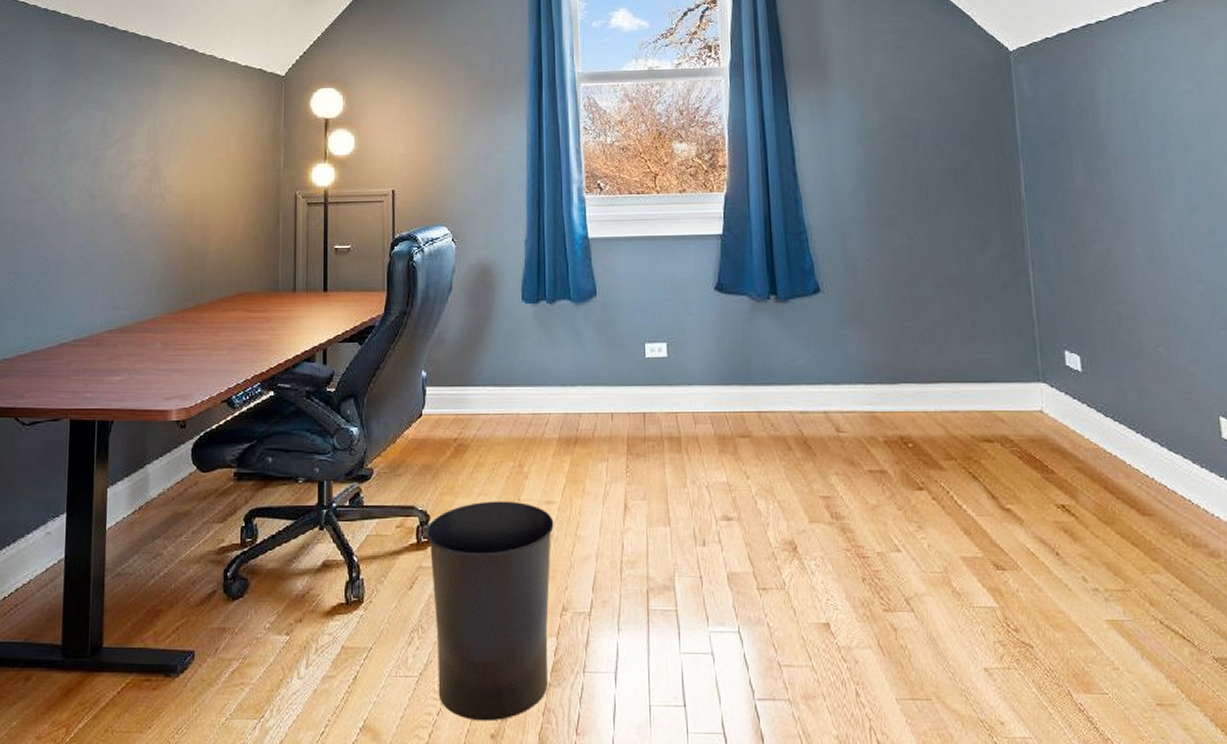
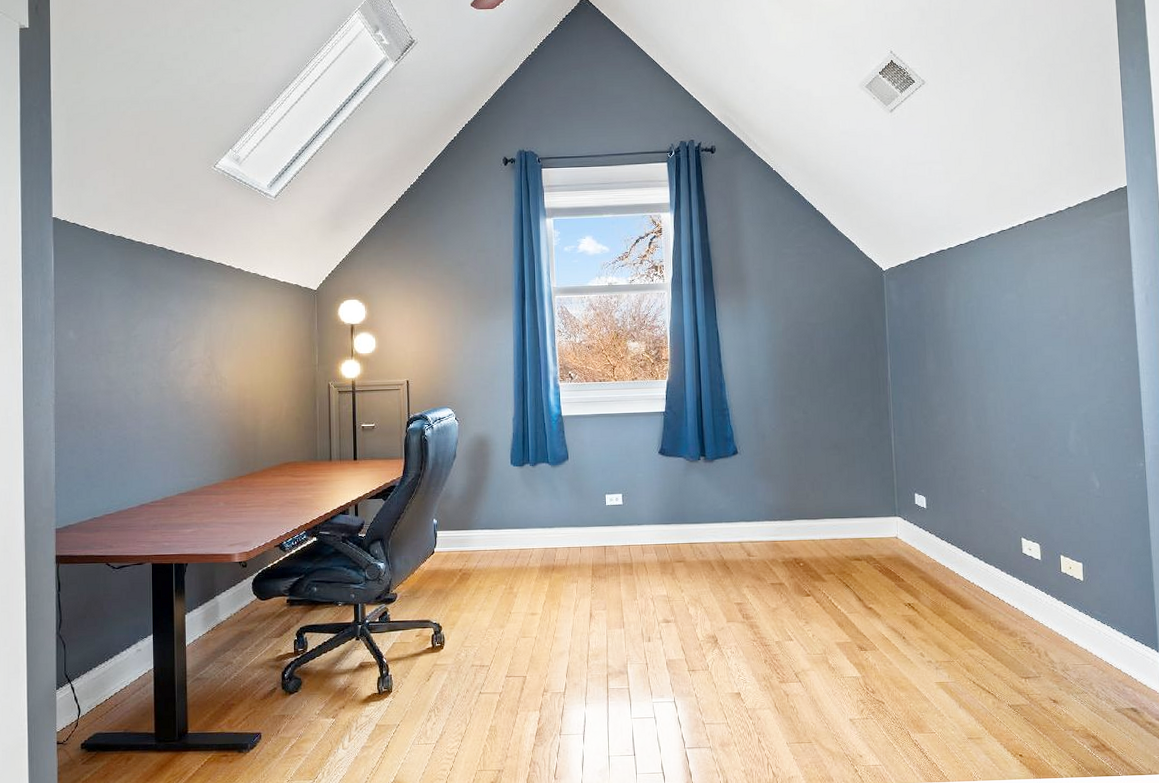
waste bin: present [426,501,554,722] -> none [439,614,537,773]

